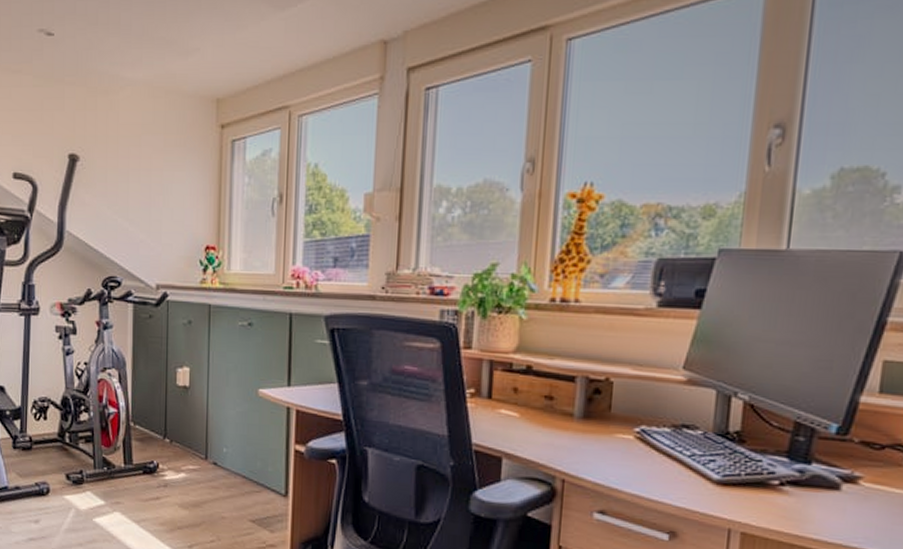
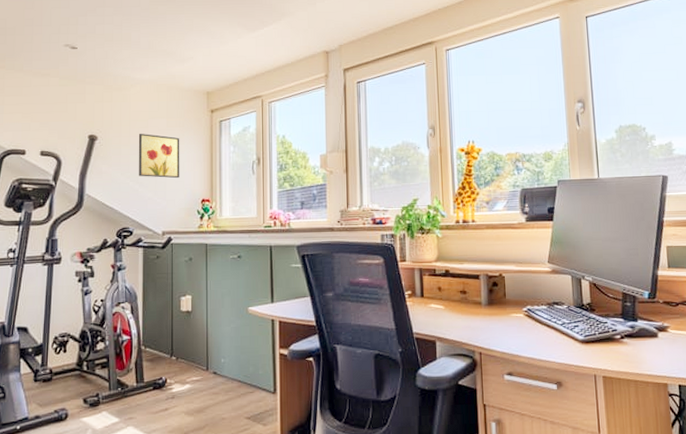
wall art: none [128,155,180,217] -> present [138,134,180,179]

